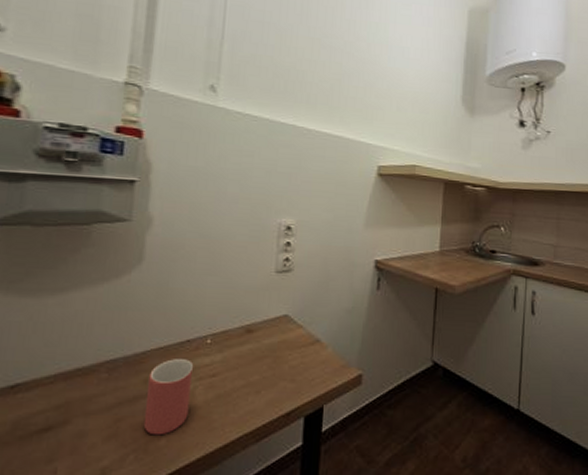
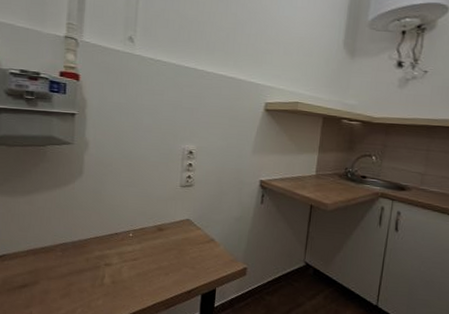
mug: present [143,359,194,436] -> none [87,246,121,298]

